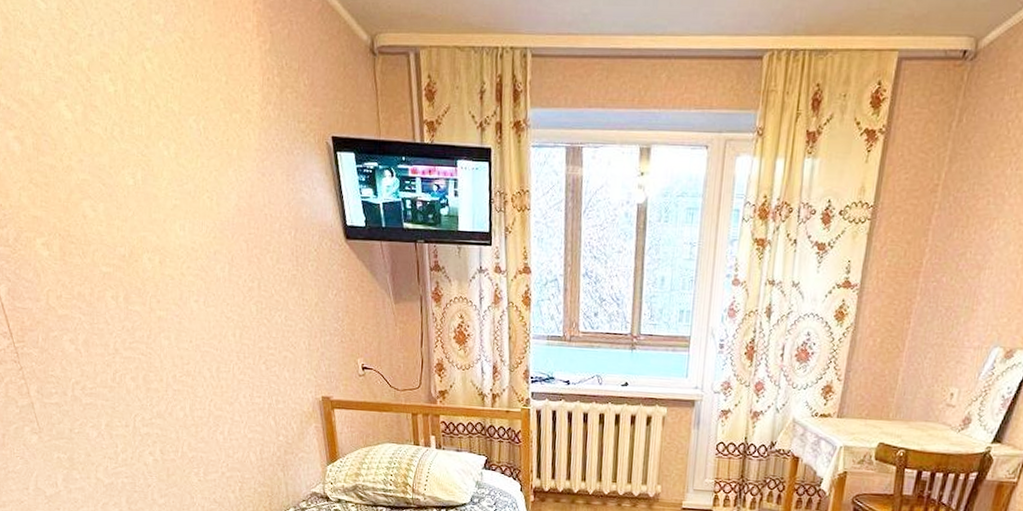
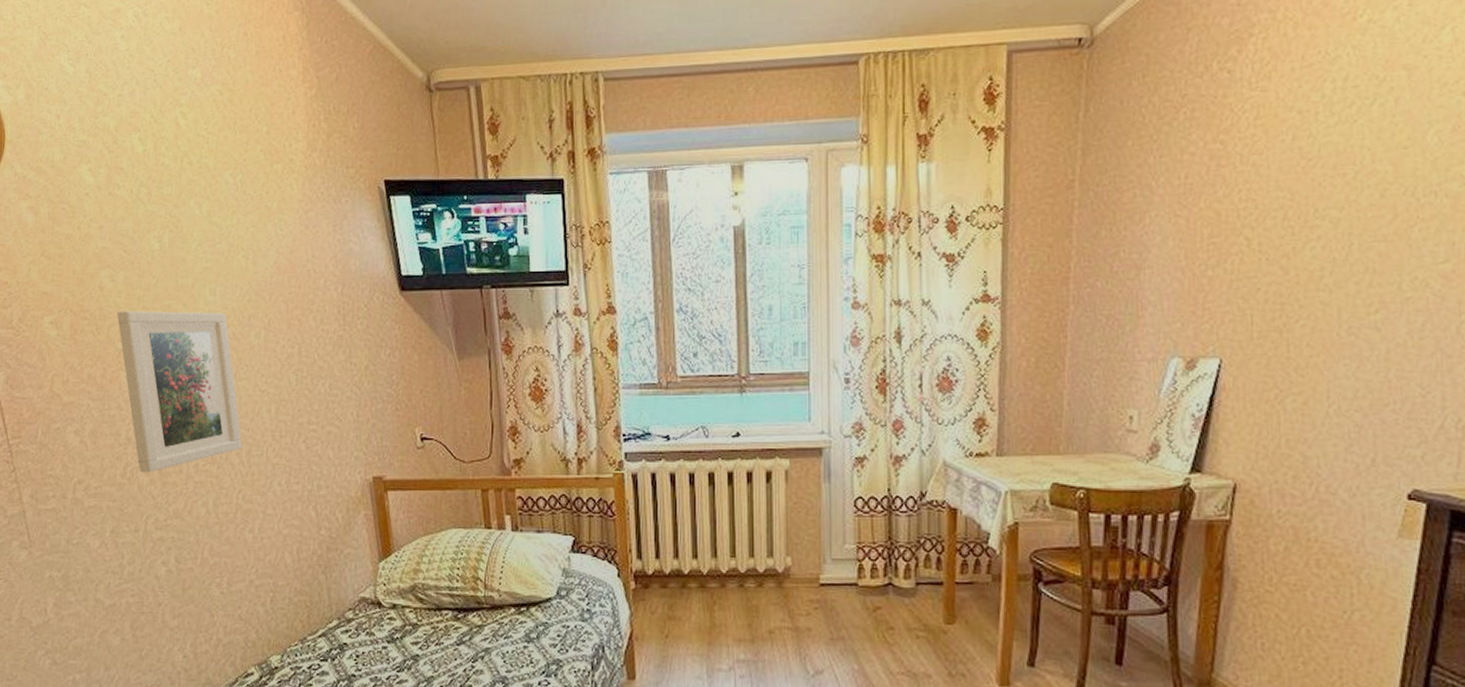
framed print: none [99,238,212,380] -> present [116,311,242,473]

